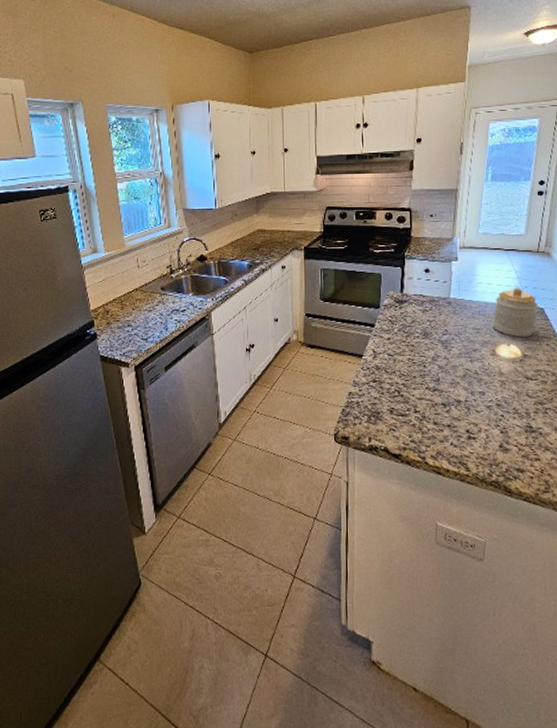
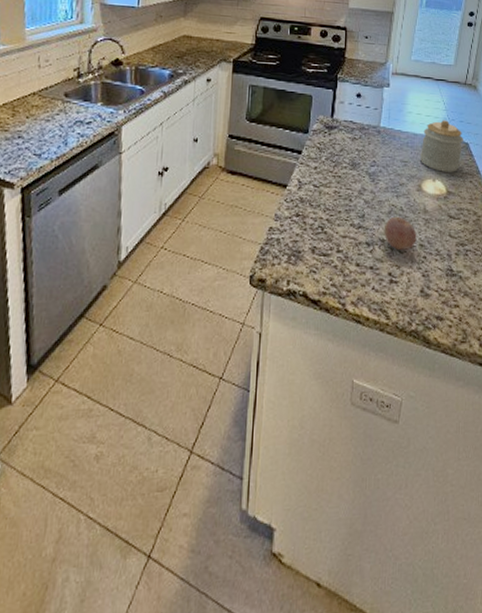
fruit: none [459,379,493,409] -> present [383,216,417,250]

